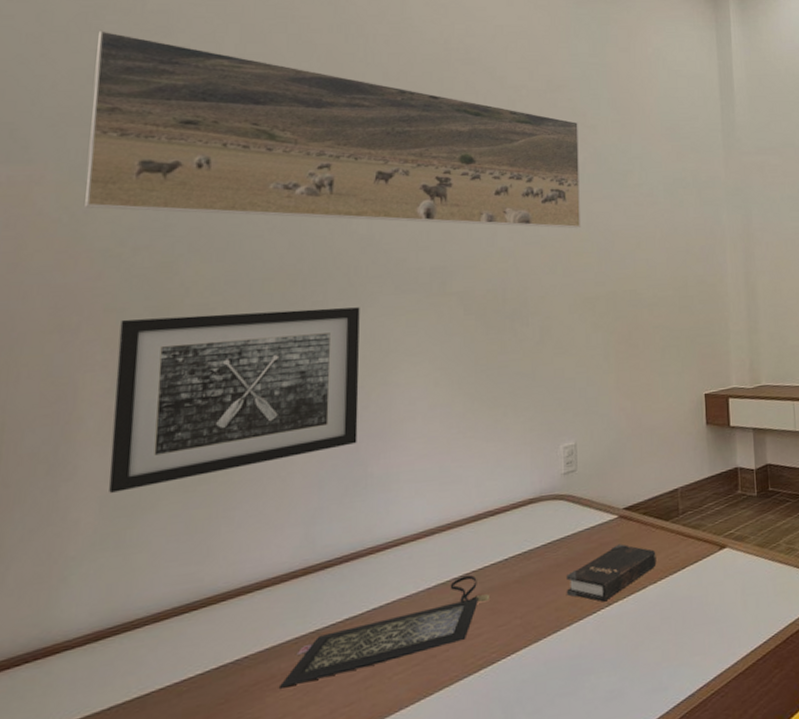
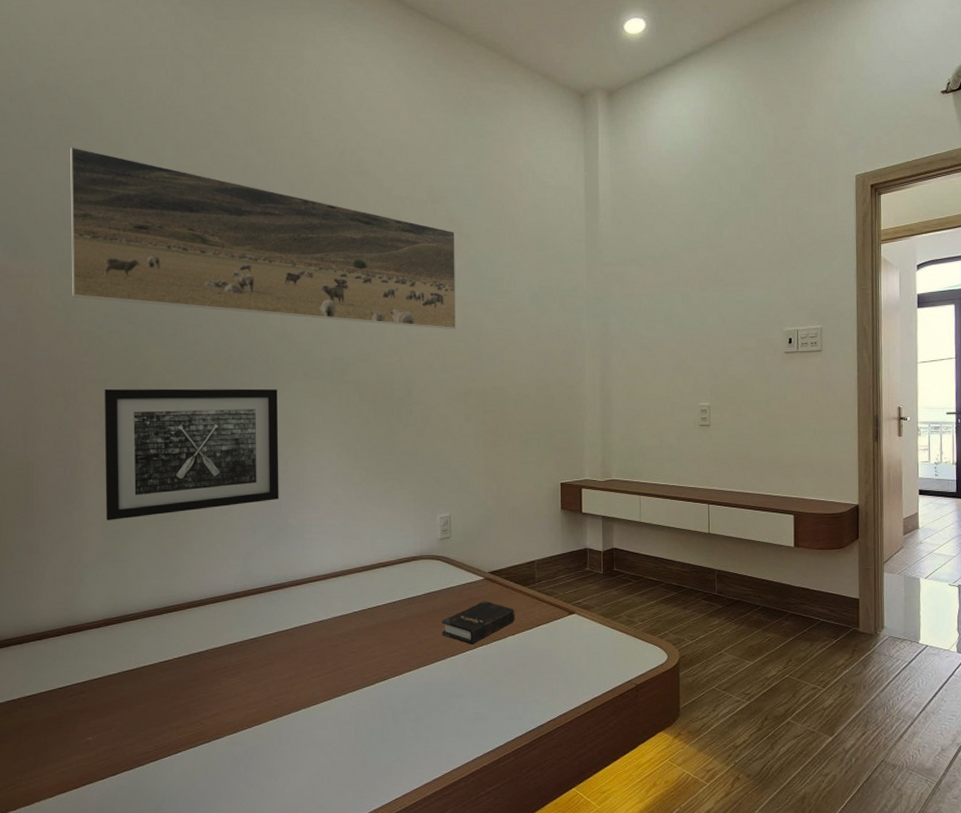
clutch bag: present [278,575,491,689] -> none [230,611,383,676]

